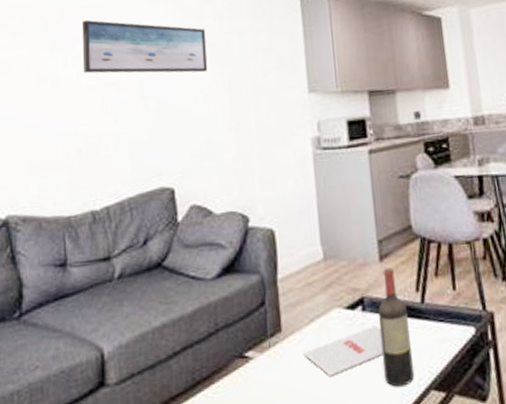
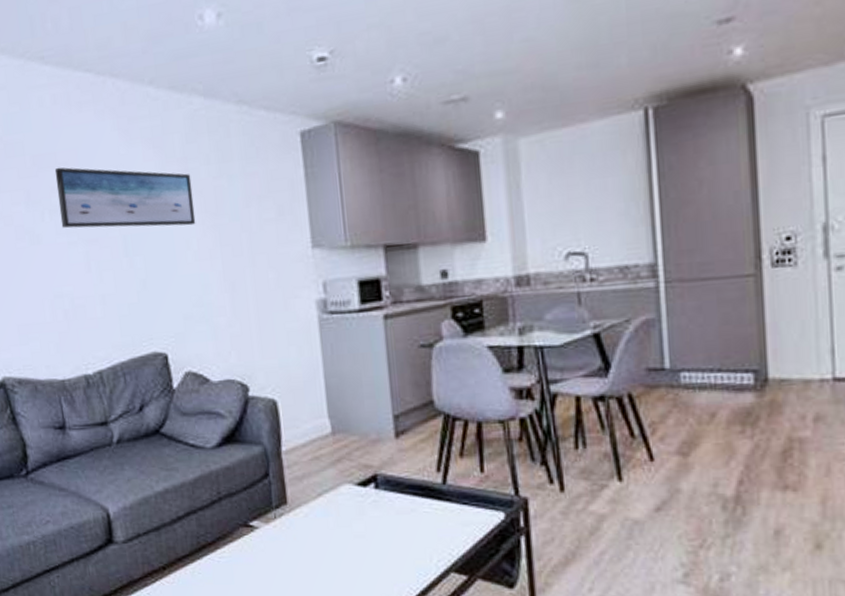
magazine: present [304,325,384,376] -> none [312,504,399,550]
wine bottle: present [378,267,414,387] -> none [393,445,432,566]

